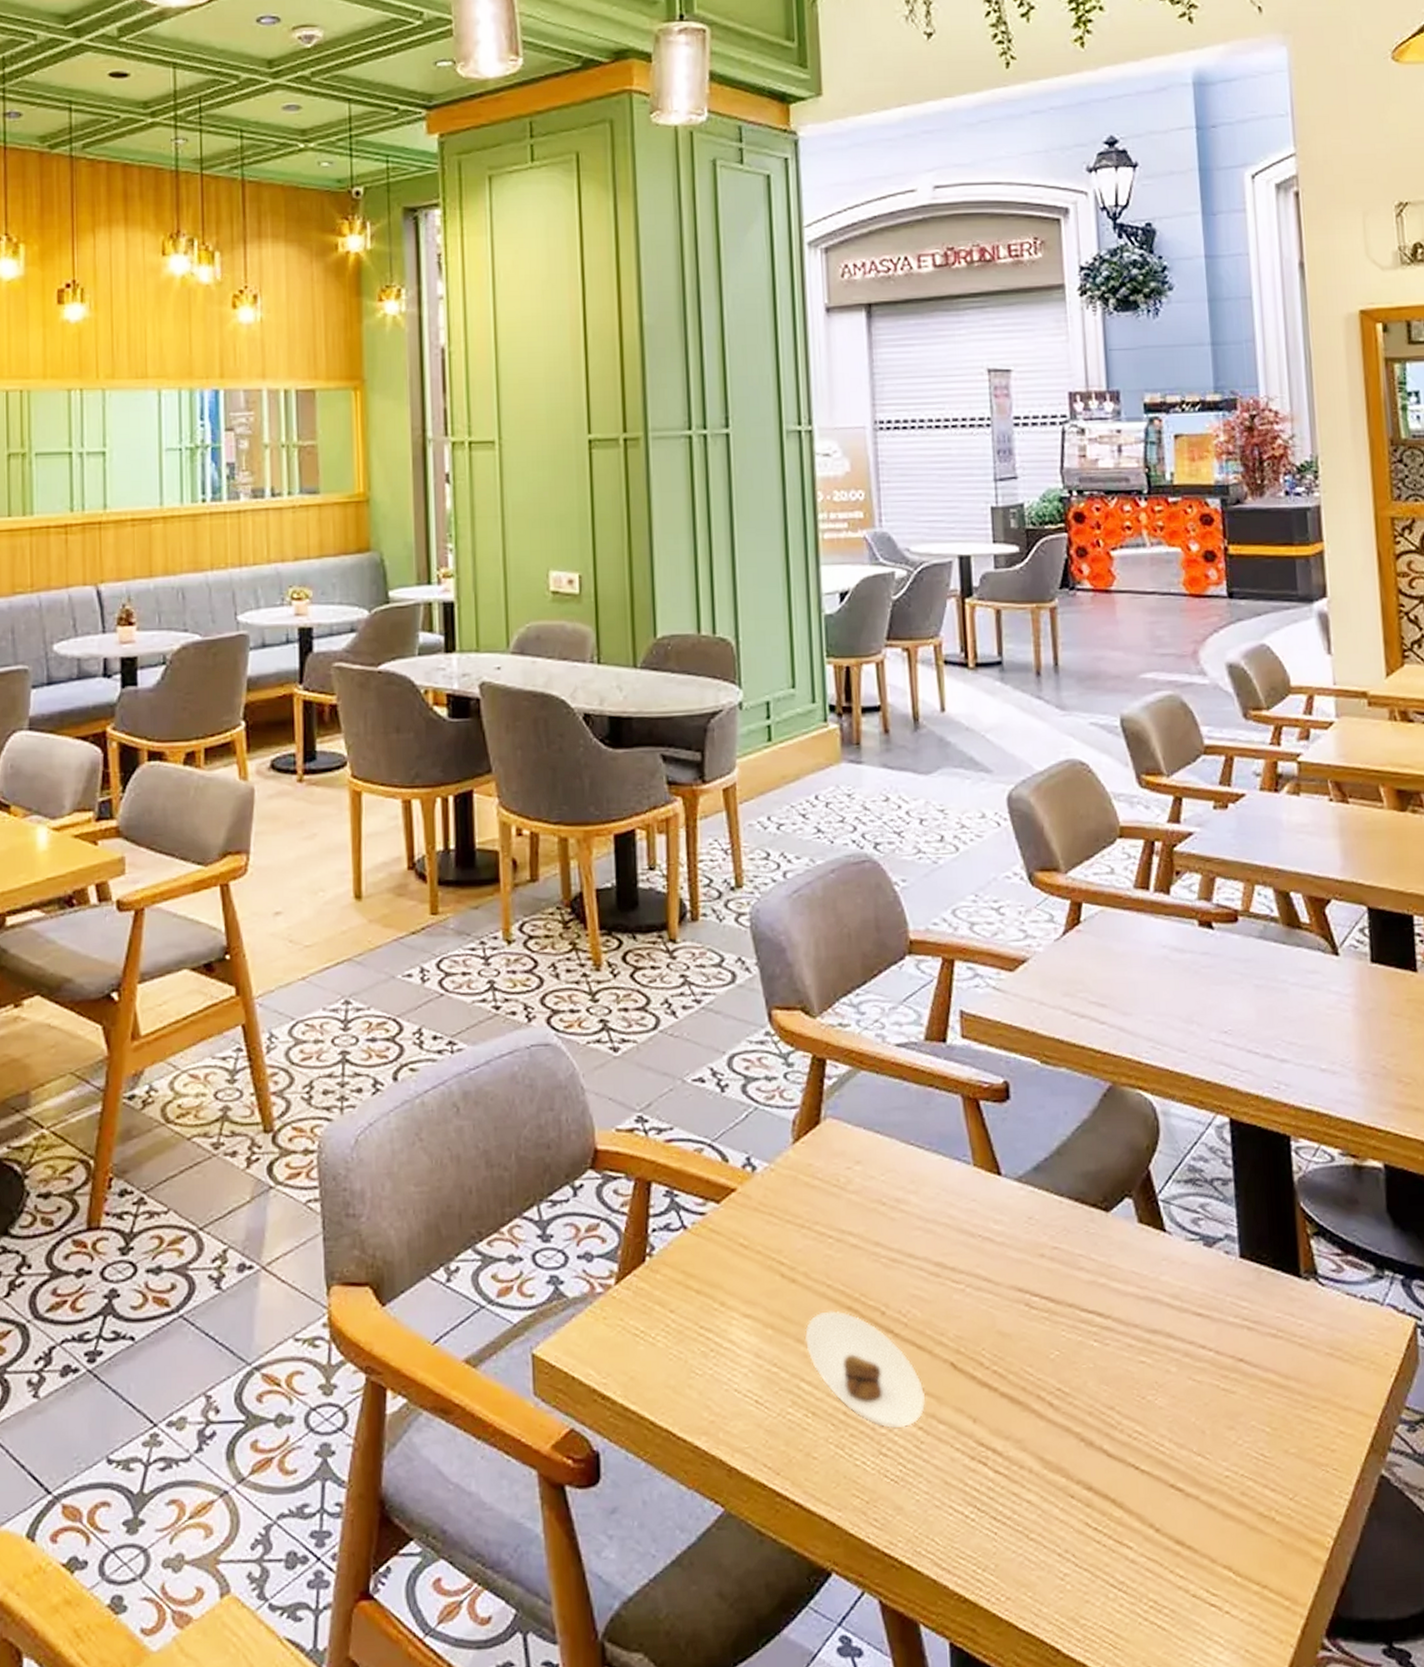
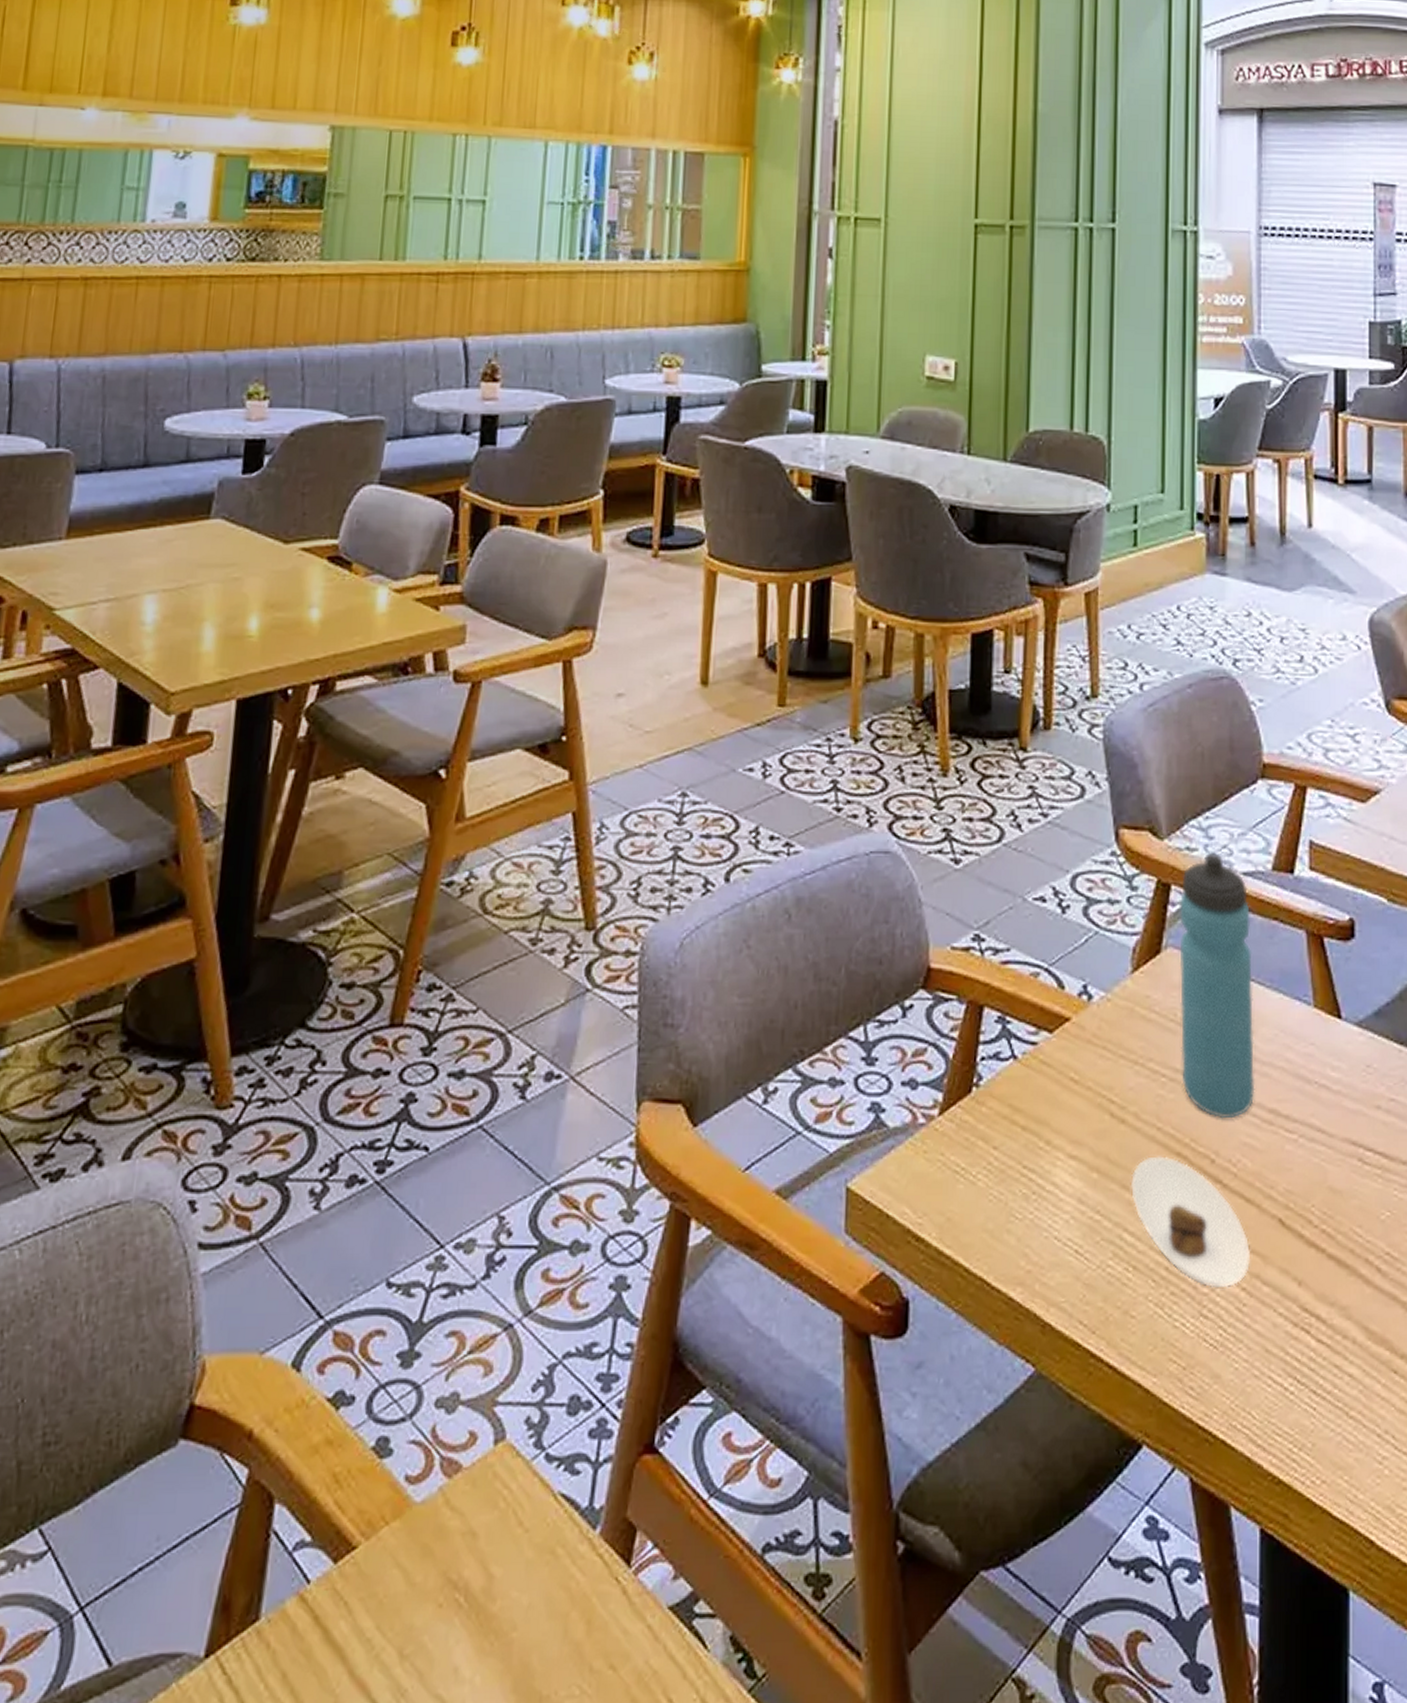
water bottle: none [836,1026,921,1274] -> present [1180,852,1255,1119]

